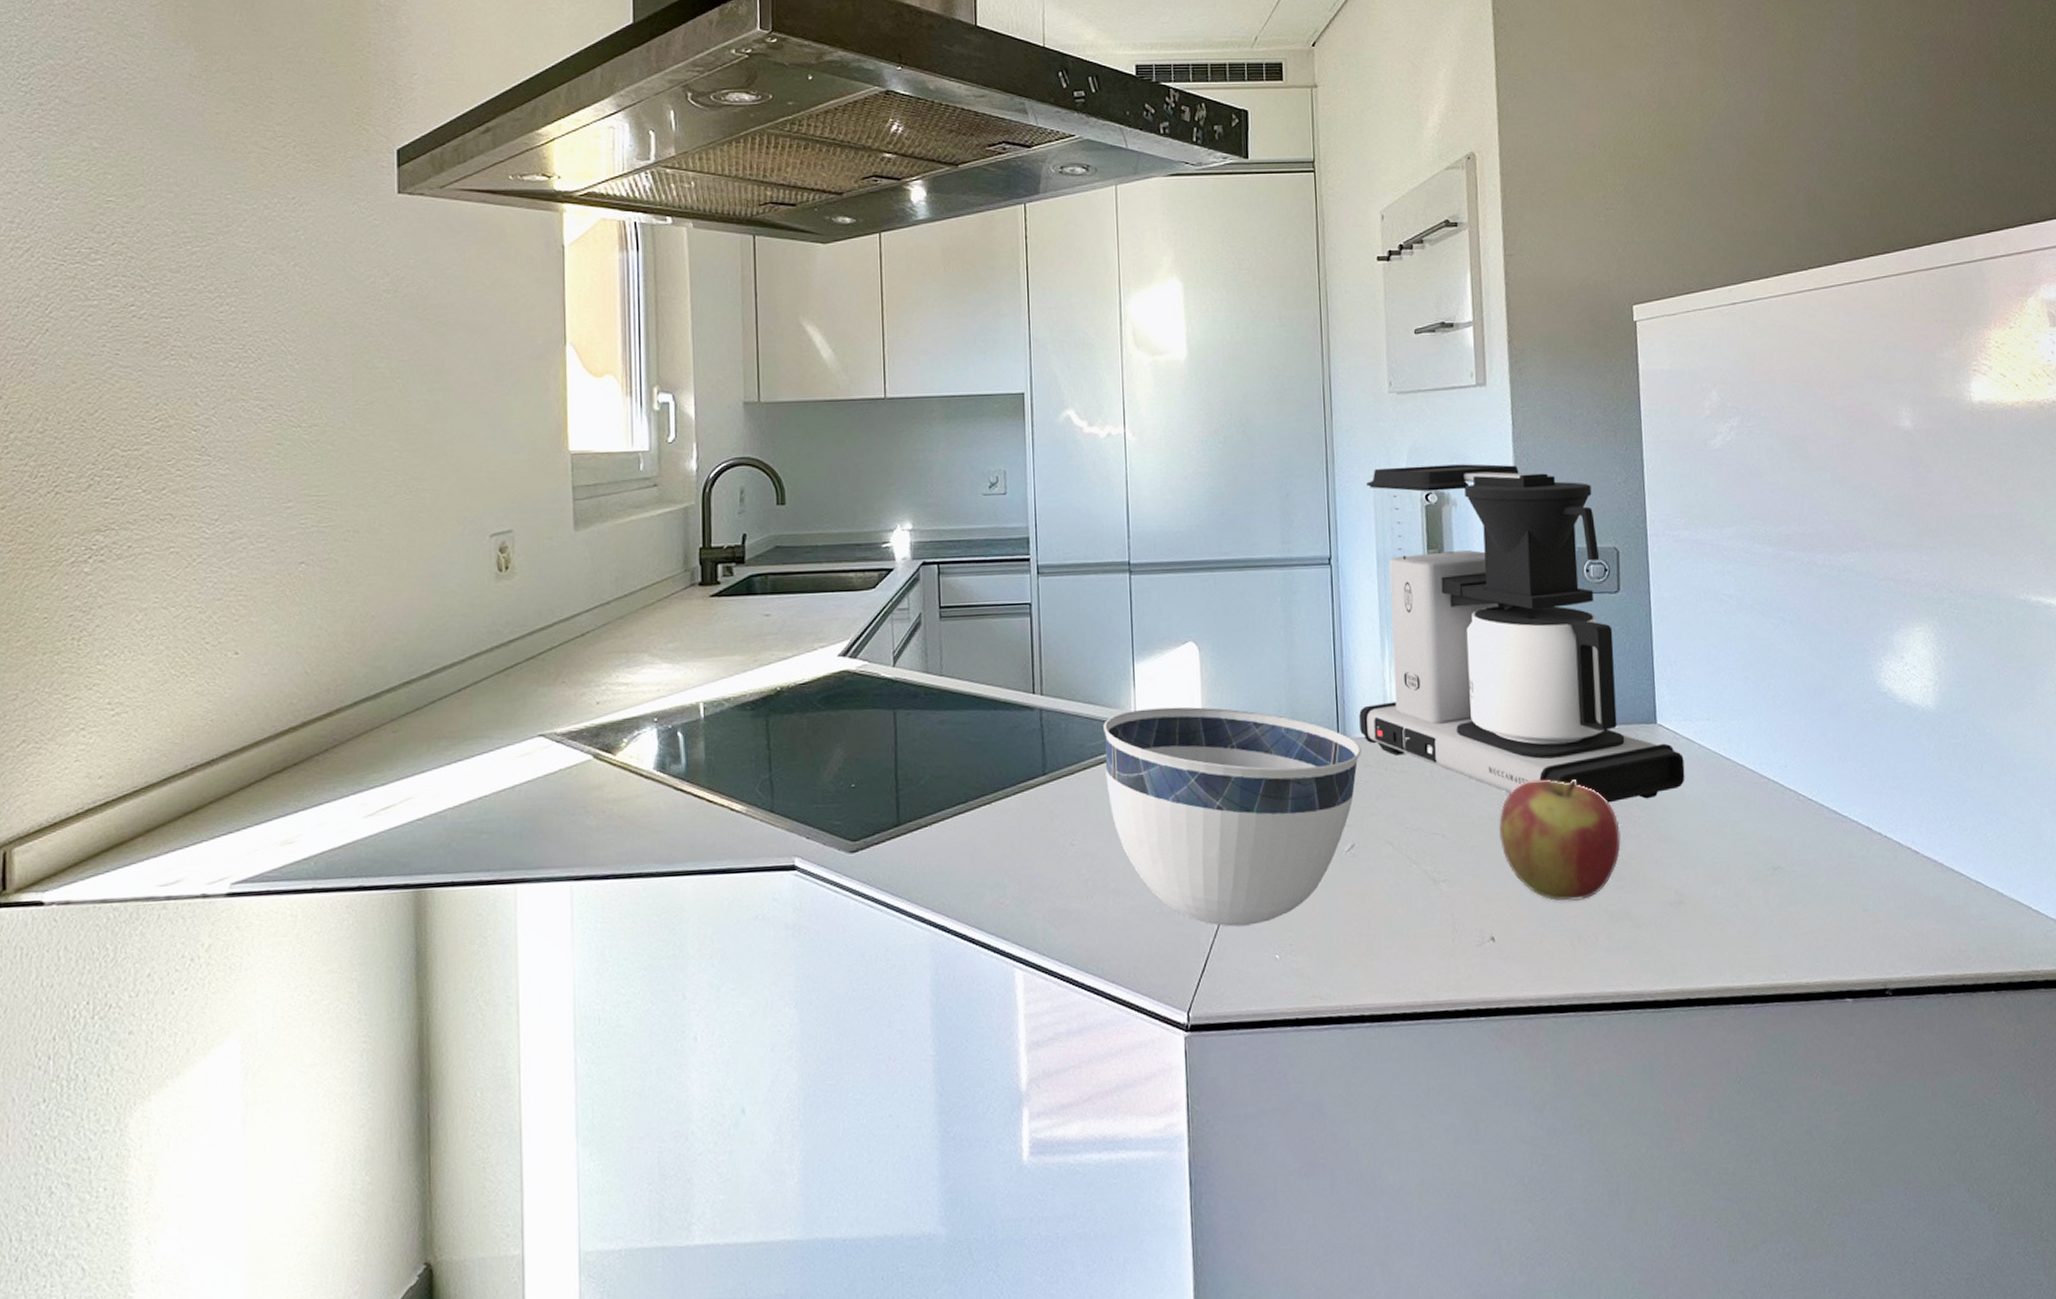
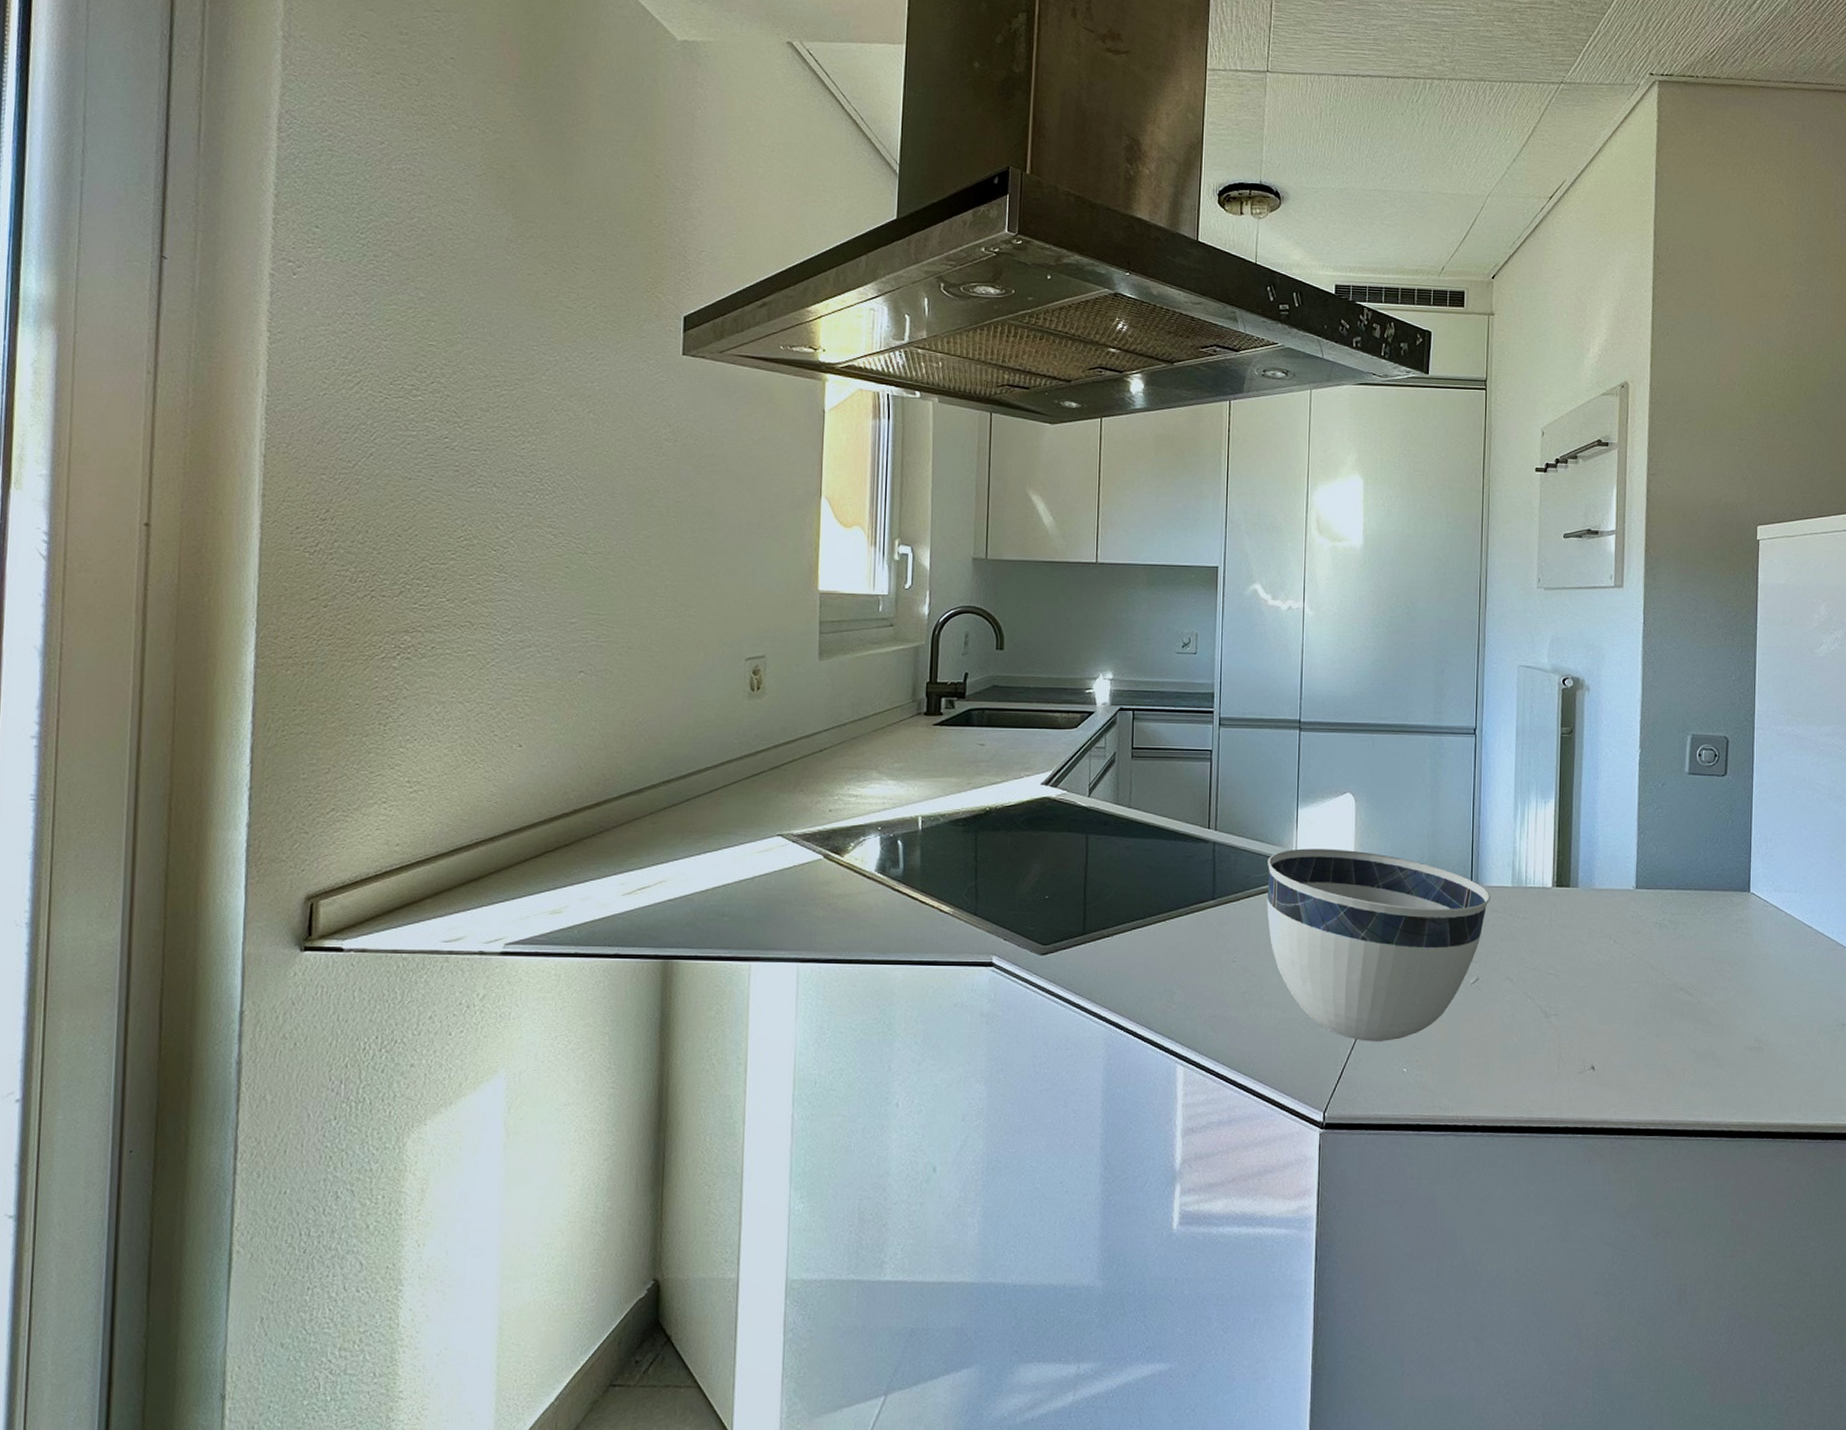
coffee maker: present [1359,464,1685,803] -> none [1491,653,1771,958]
apple: present [1499,778,1621,901] -> none [1606,933,1711,1040]

